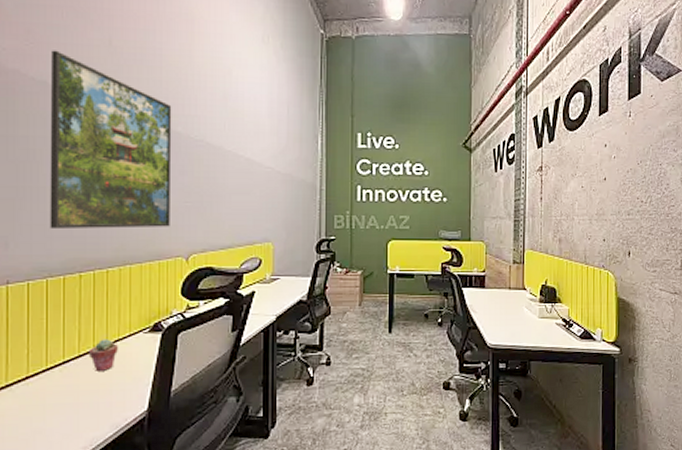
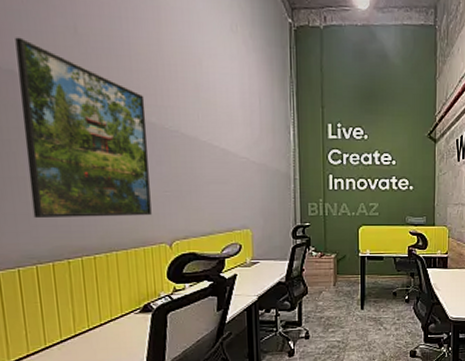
potted succulent: present [88,339,118,371] -> none [83,319,112,349]

